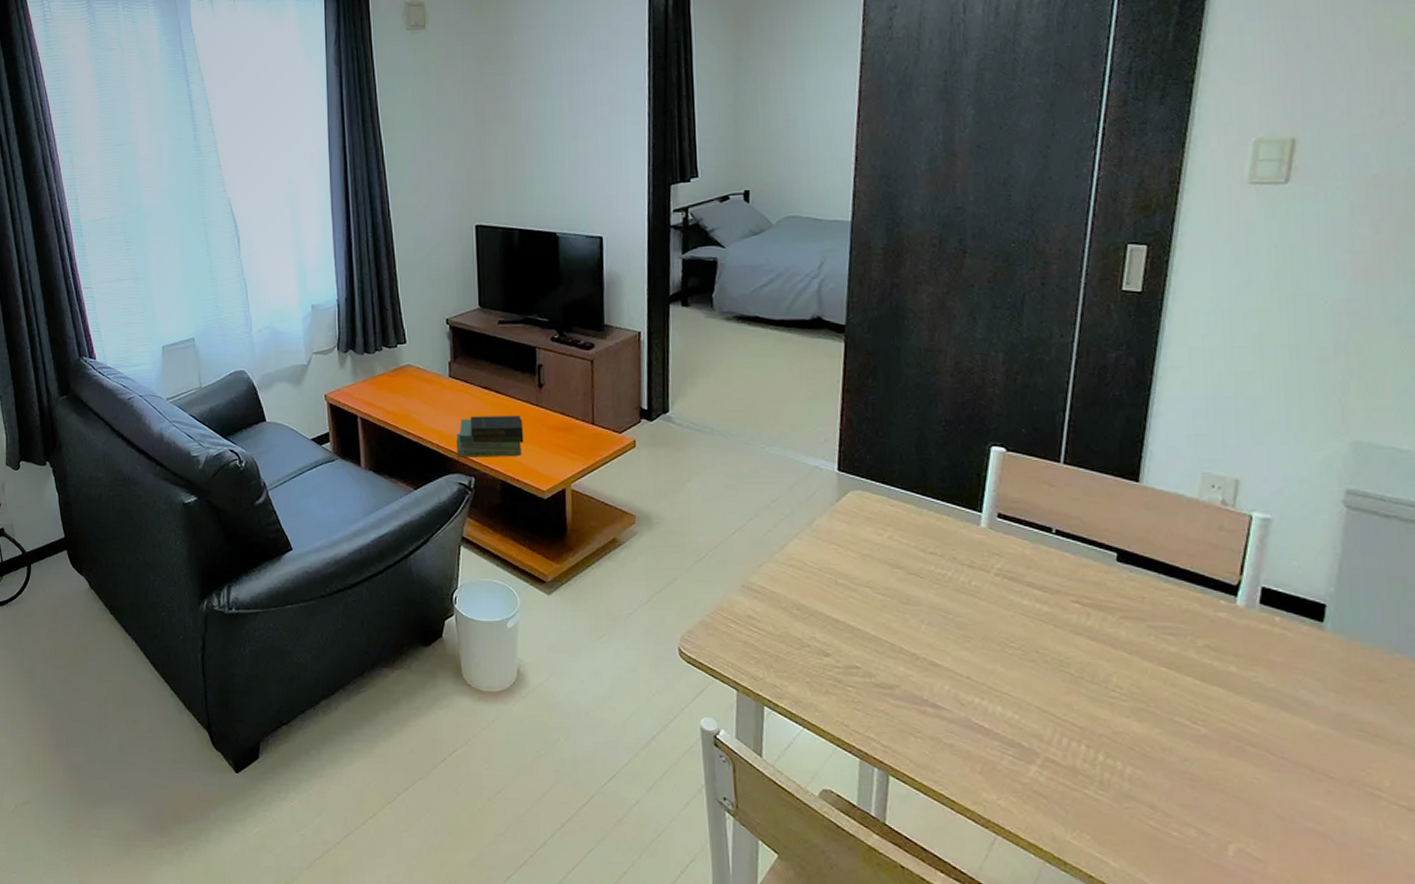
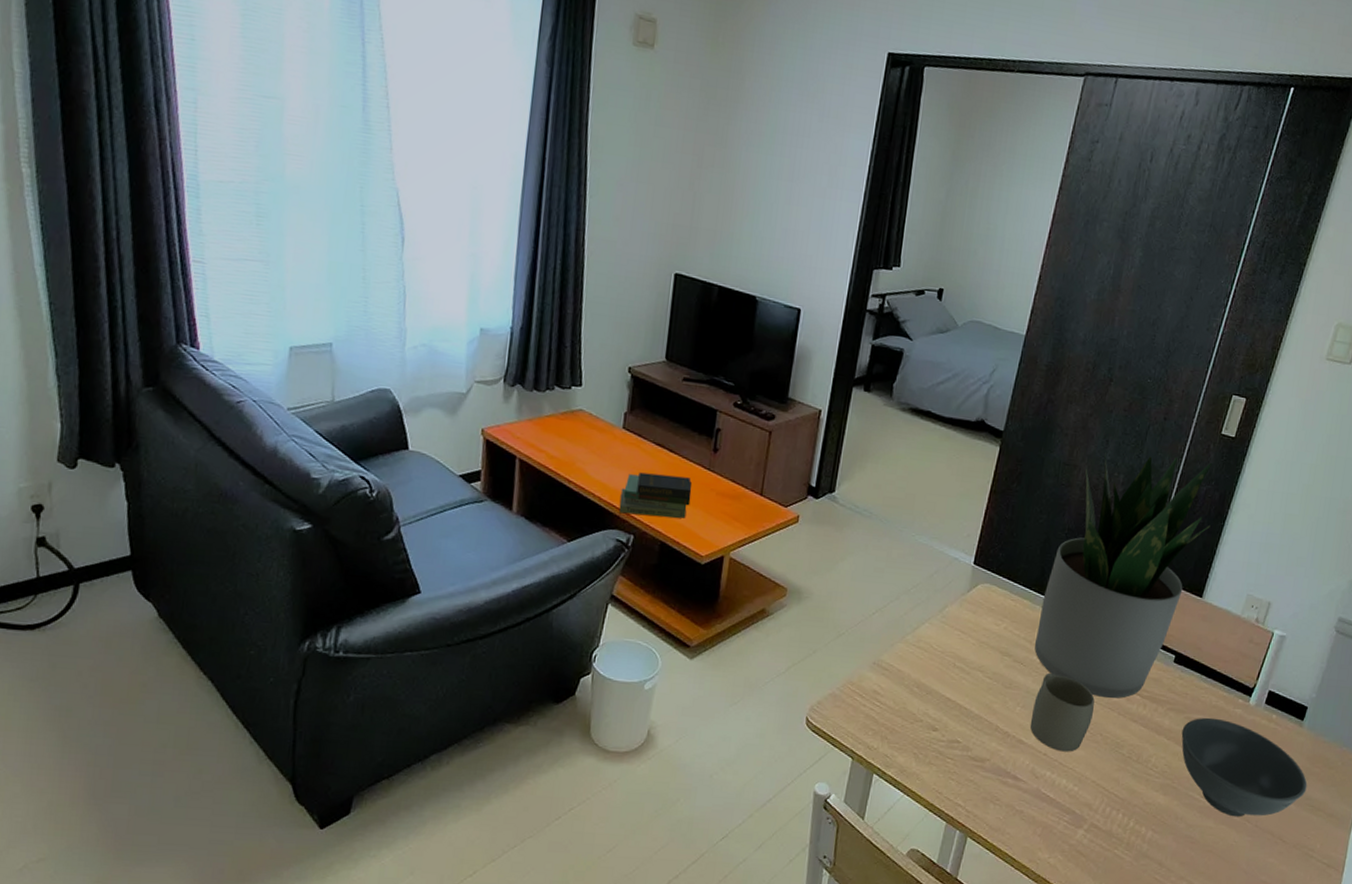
planter: none [928,324,1131,609] -> present [1034,452,1212,699]
mug: none [941,583,1021,674] -> present [1029,672,1095,752]
bowl: none [1146,624,1350,748] -> present [1181,717,1308,817]

